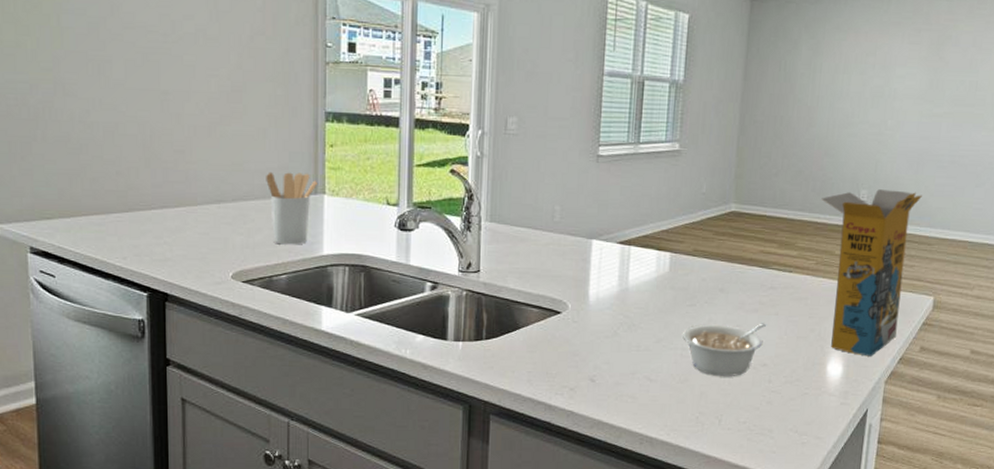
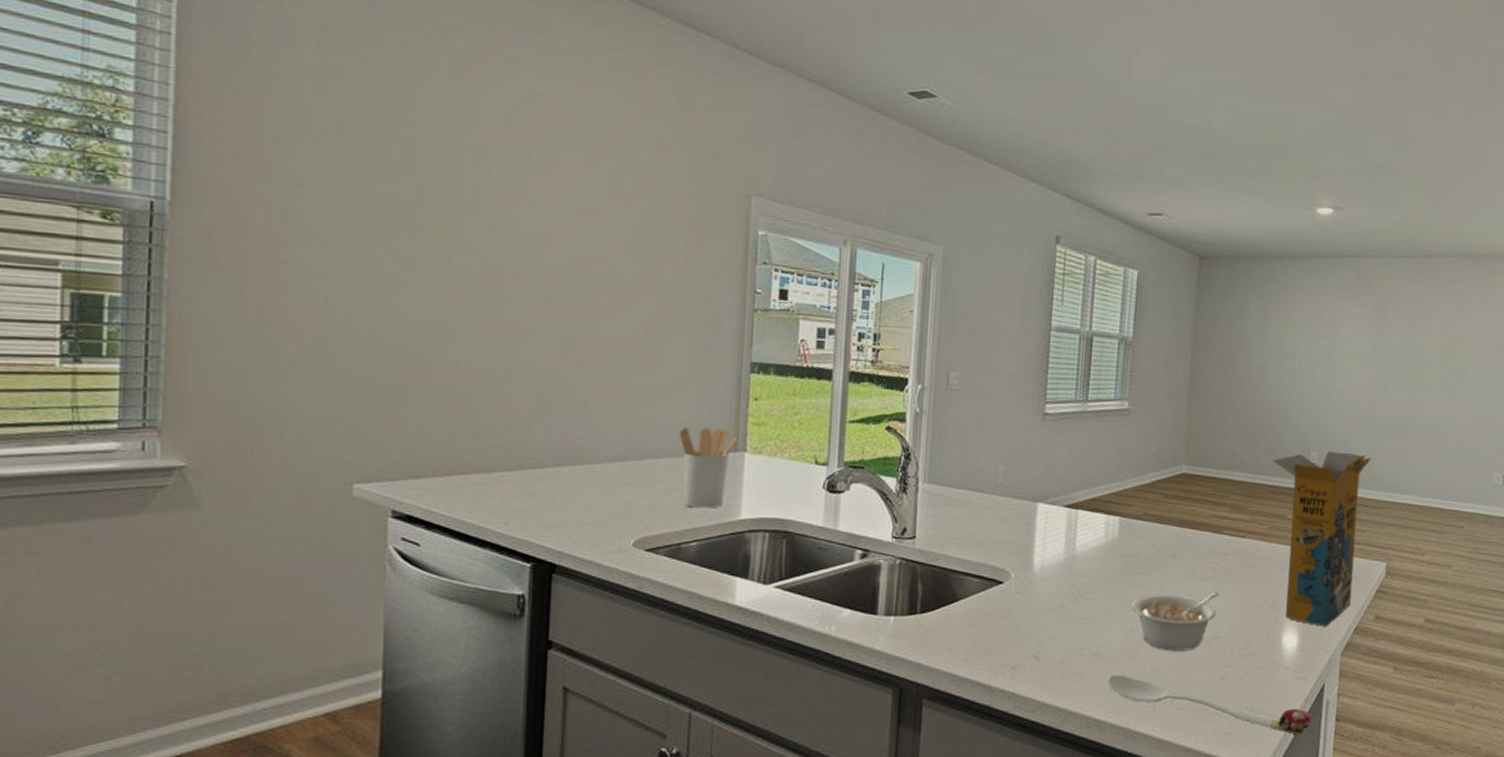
spoon: none [658,397,855,456] -> present [1107,675,1313,736]

